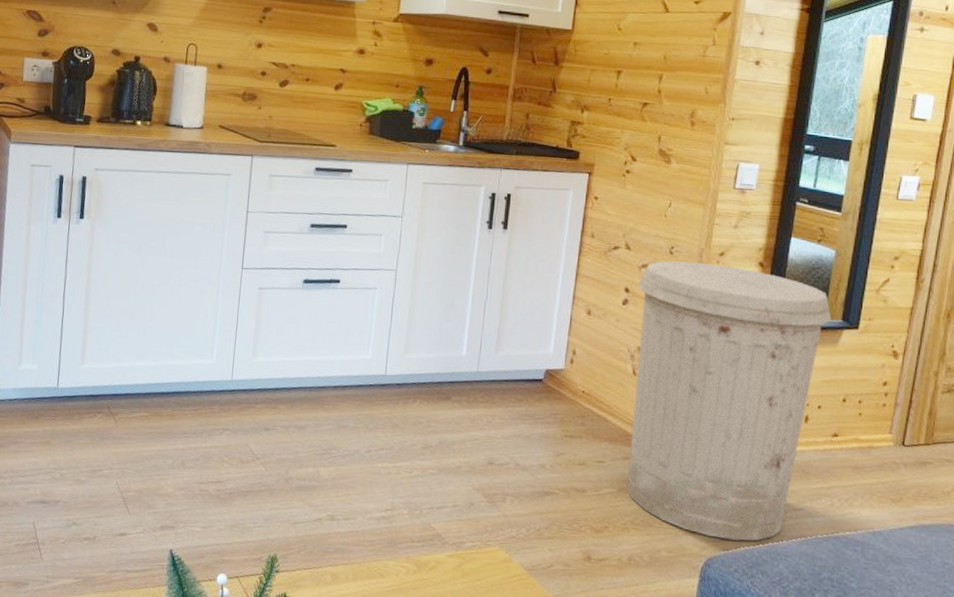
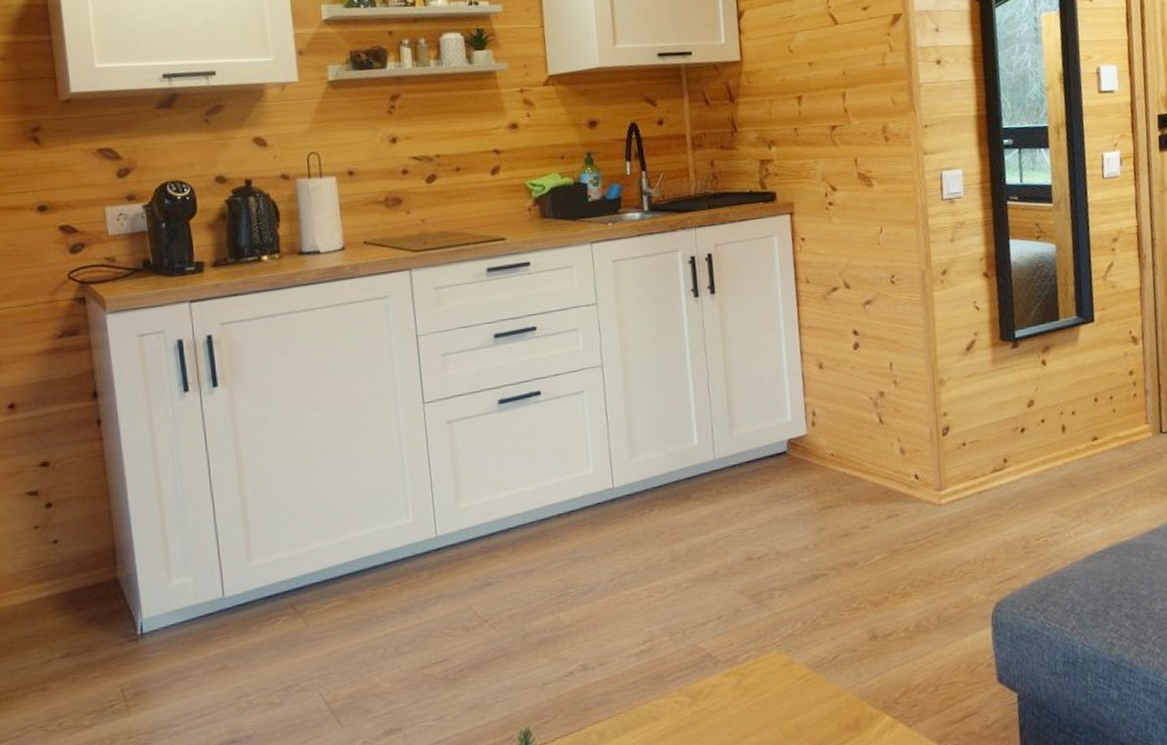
trash can: present [626,261,832,541] -> none [865,283,1067,580]

